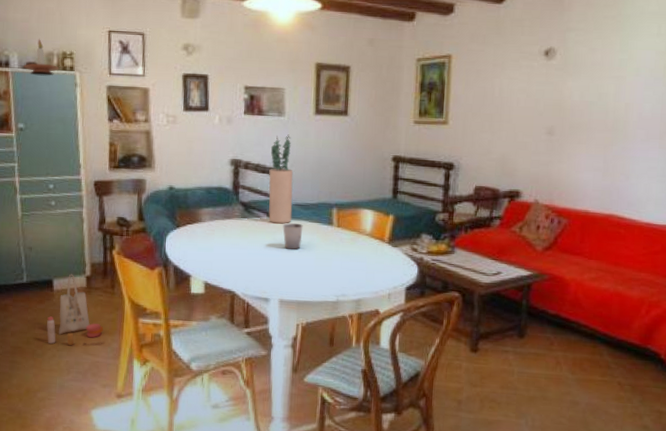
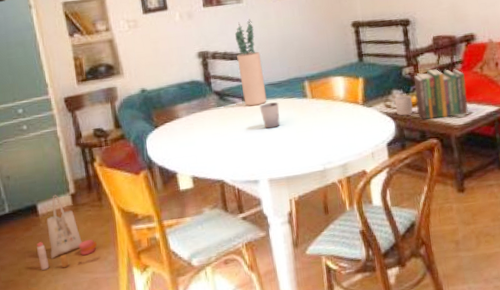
mug: none [421,241,441,263] -> present [394,95,413,116]
books: none [443,220,502,273] -> present [414,69,469,120]

